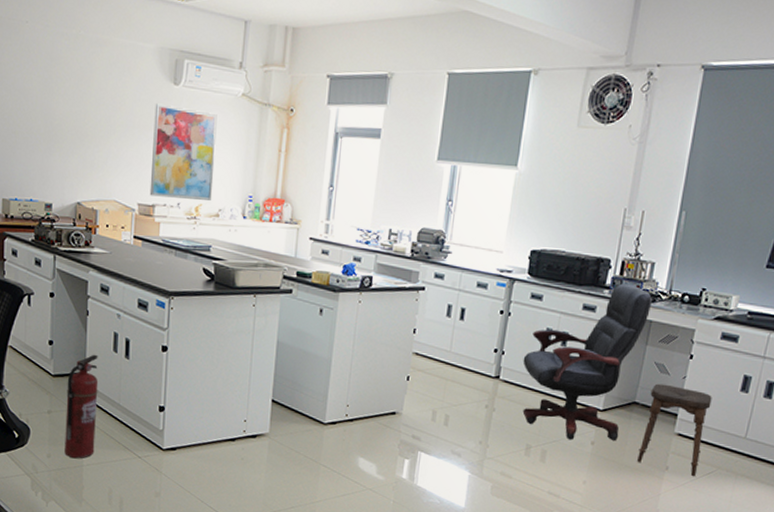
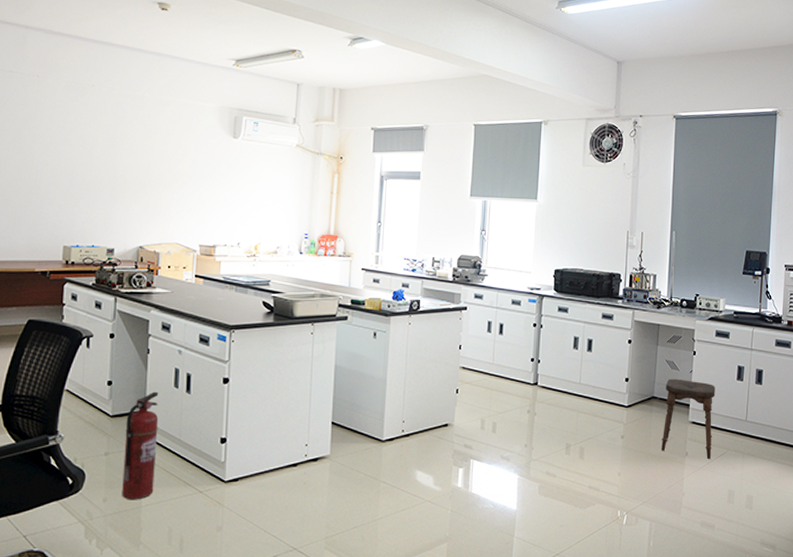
wall art: present [149,103,217,200] -> none [210,155,274,239]
office chair: present [522,283,652,442] -> none [556,294,657,436]

